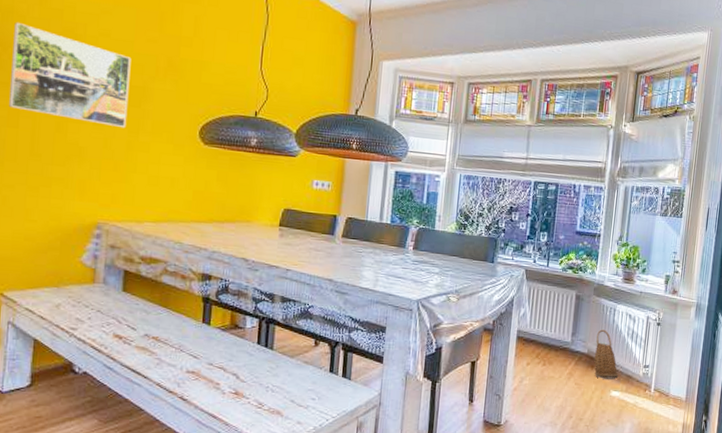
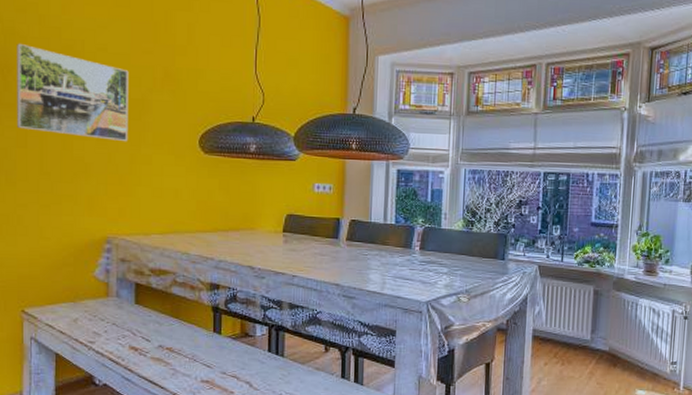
basket: present [594,329,619,380] -> none [616,325,644,378]

